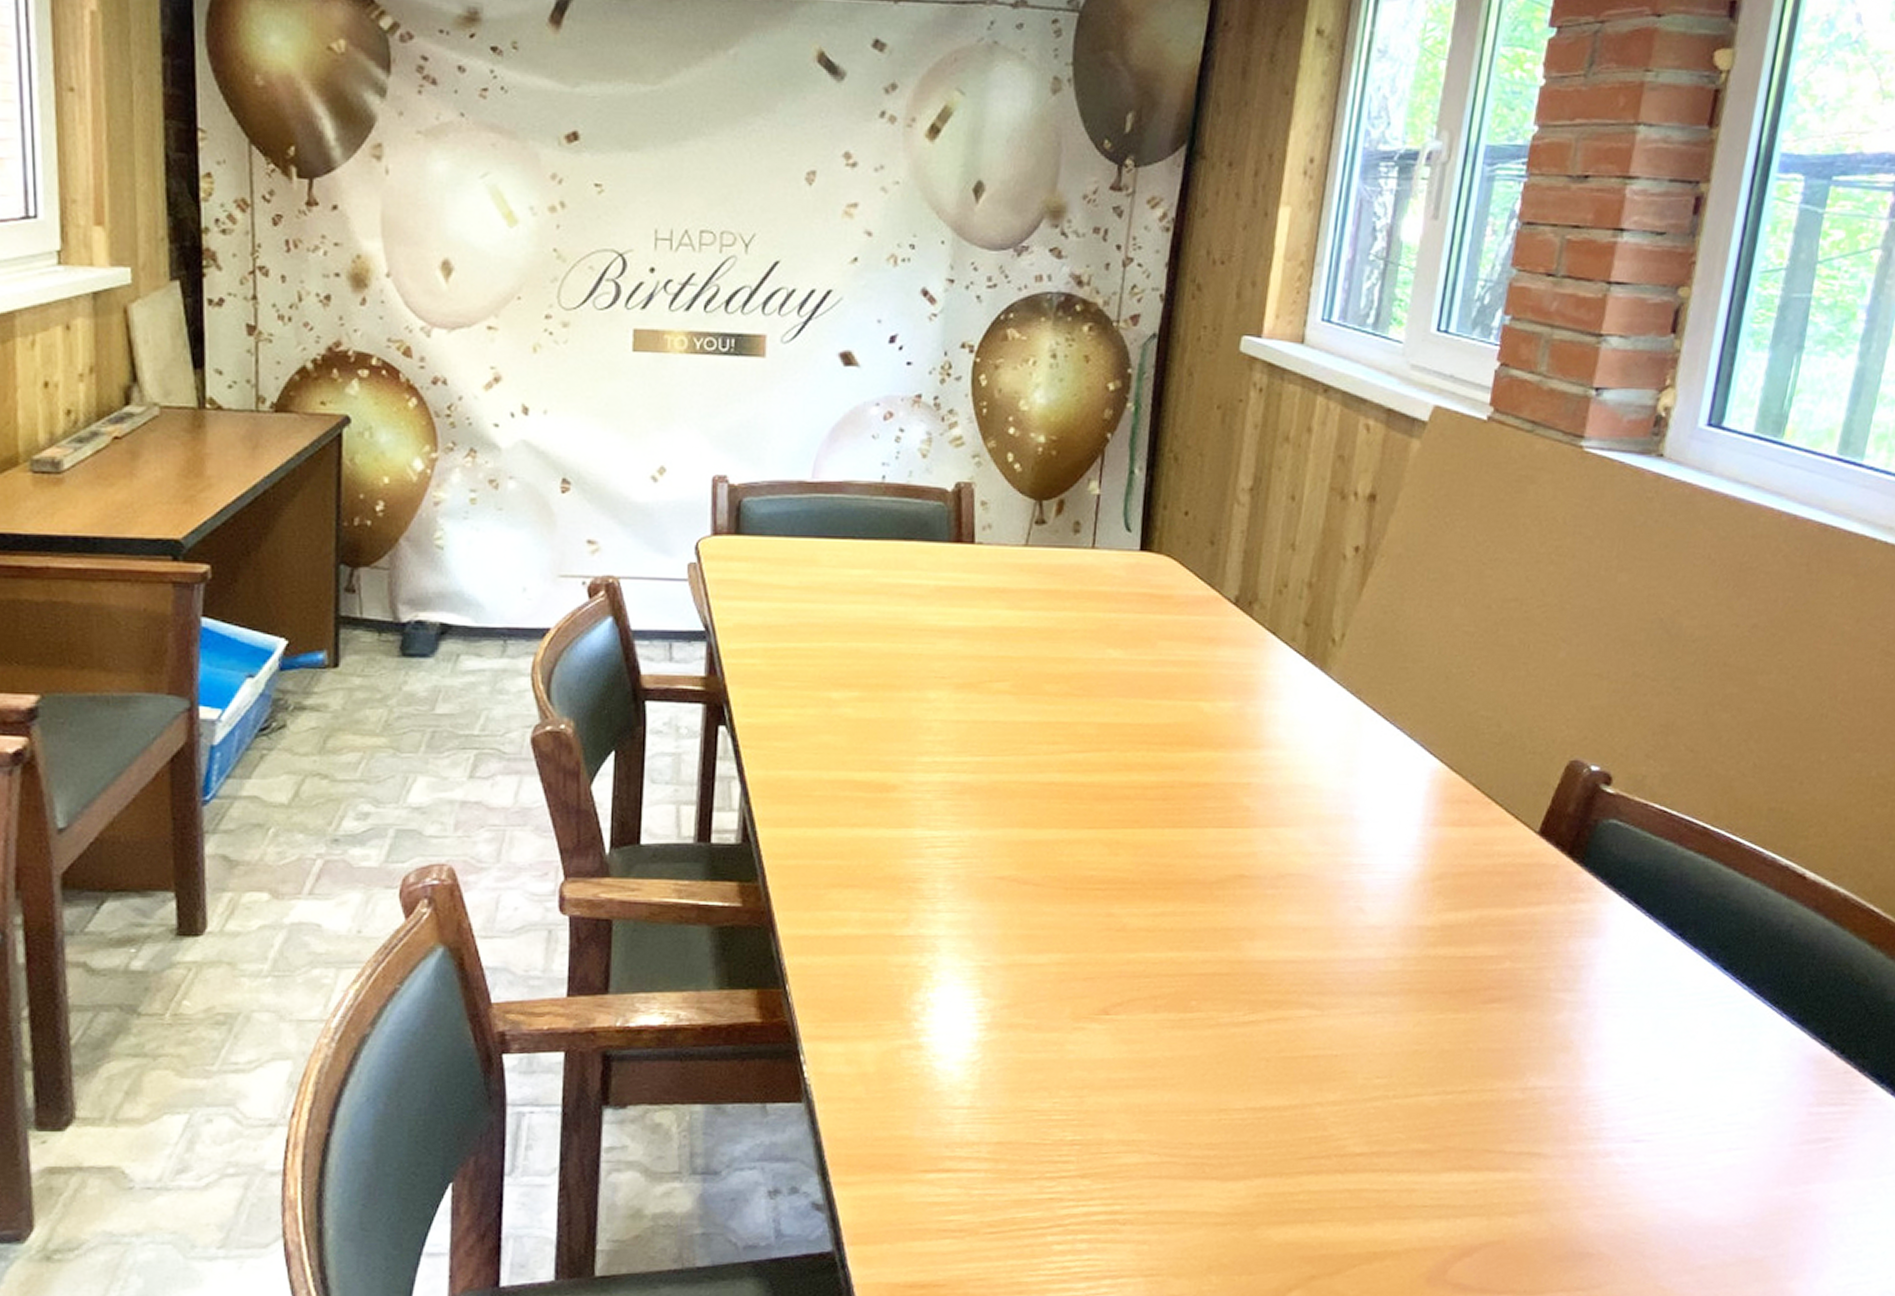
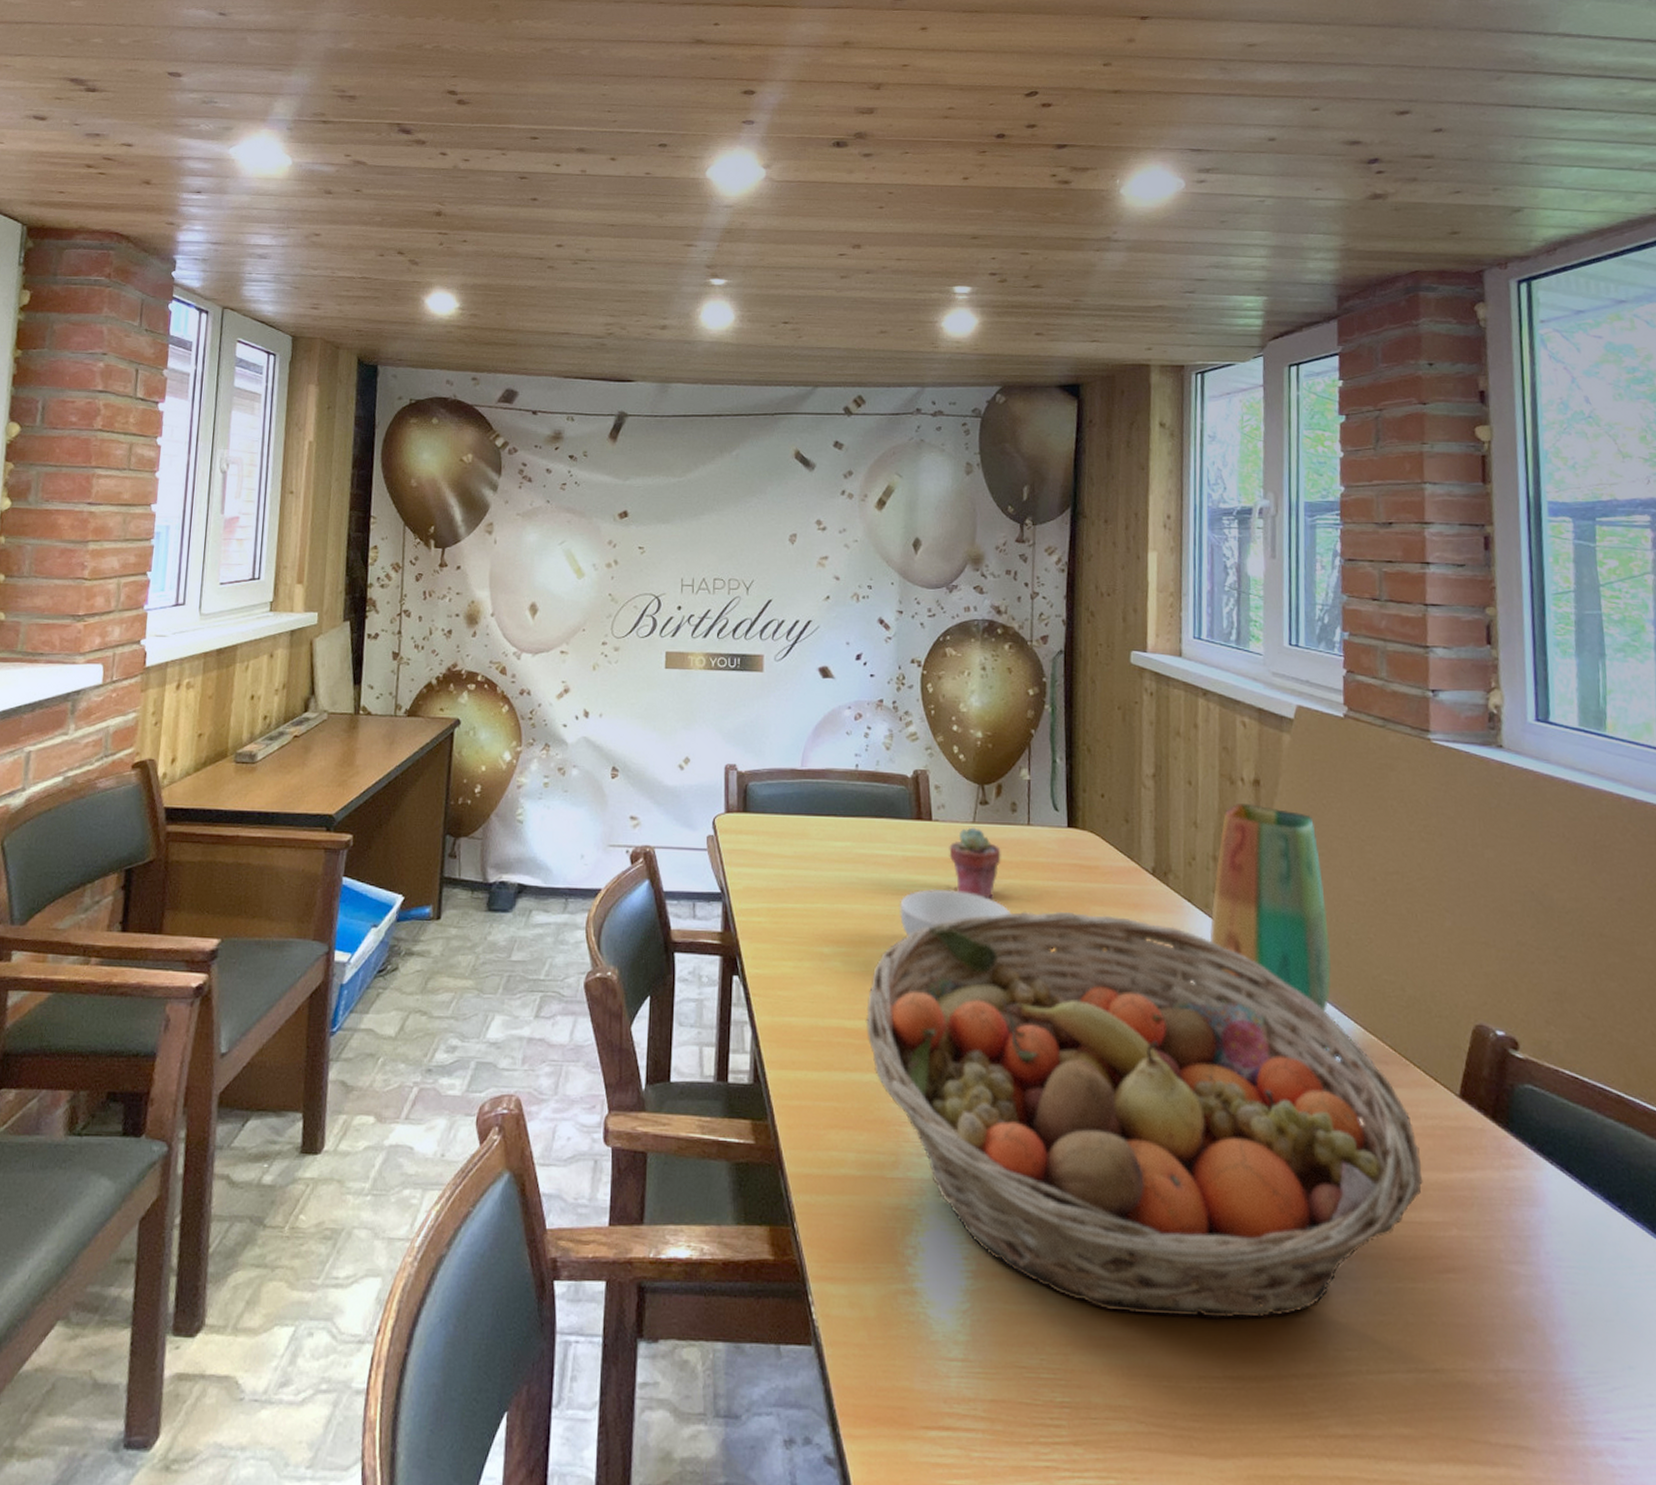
fruit basket: none [879,647,1486,1056] -> present [865,911,1423,1319]
cereal bowl: none [927,623,1065,678] -> present [899,888,1013,937]
potted succulent: none [992,551,1057,634] -> present [949,827,1001,899]
vase: none [1291,521,1433,751] -> present [1209,802,1332,1012]

